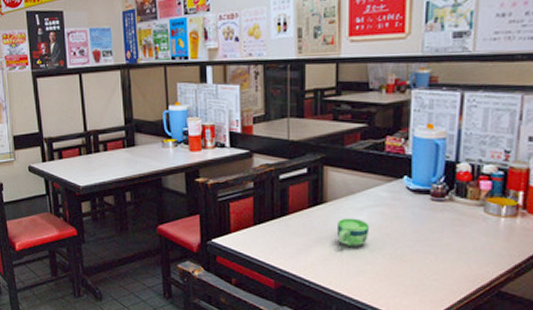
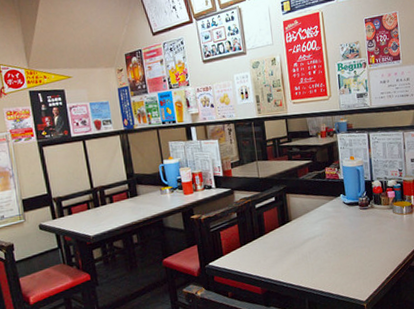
cup: present [336,218,369,248] -> none [300,229,323,252]

